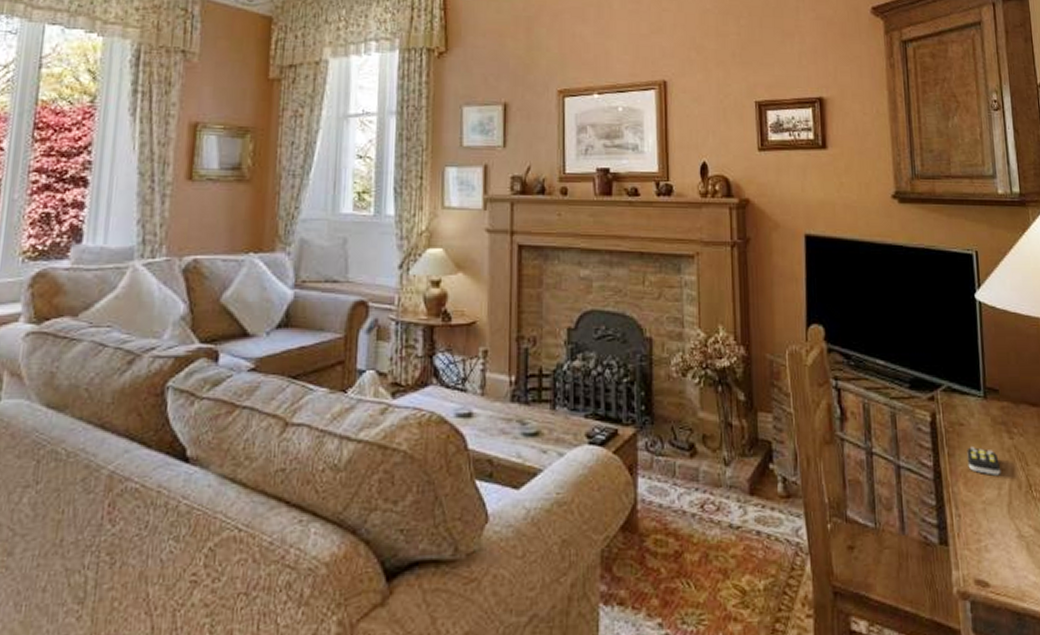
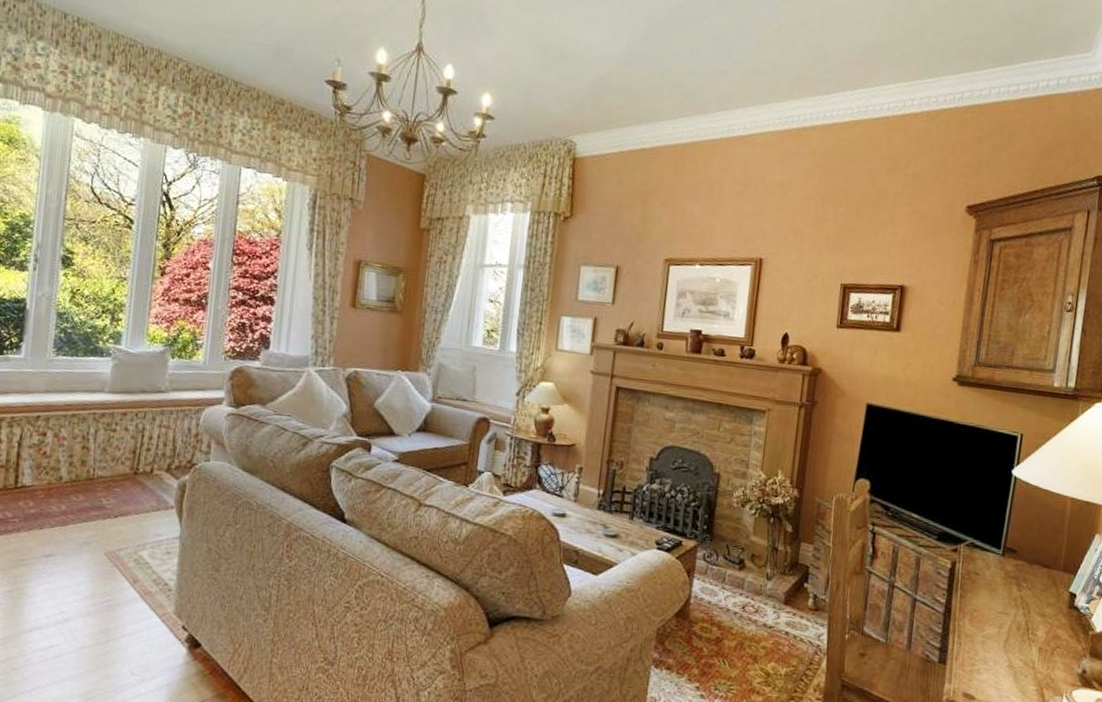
remote control: present [967,447,1001,476] -> none [976,592,1005,618]

